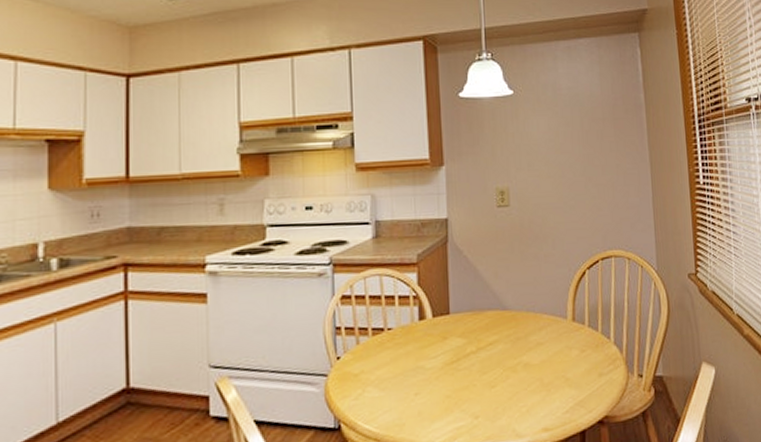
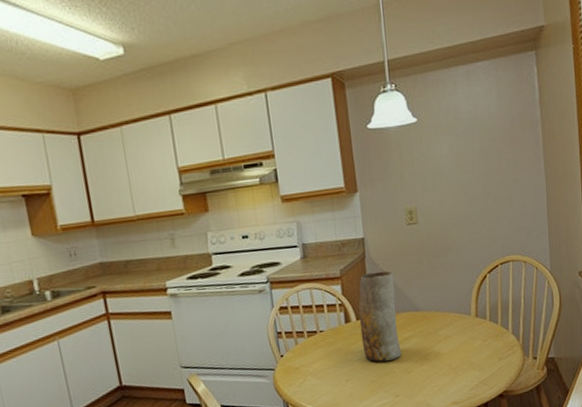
vase: none [436,258,484,372] -> present [358,270,402,362]

